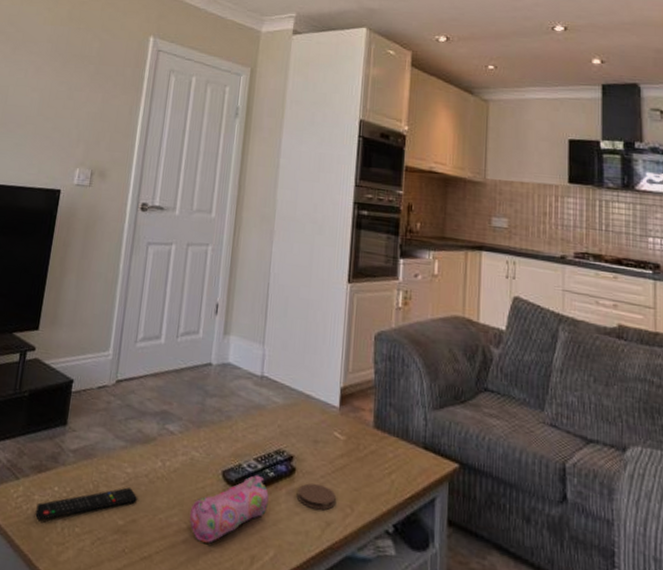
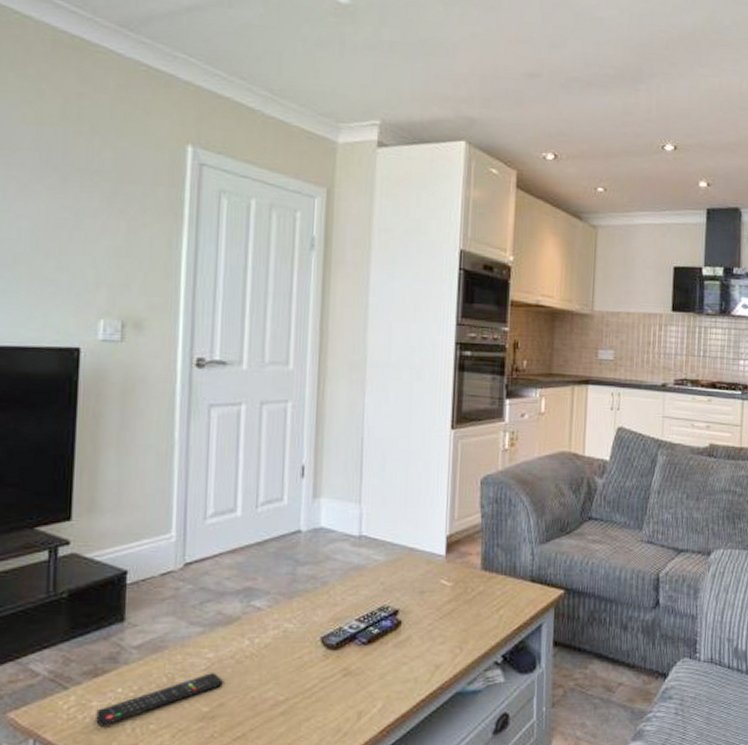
pencil case: present [189,474,269,544] -> none [286,634,374,710]
coaster: present [297,483,336,511] -> none [405,631,444,656]

